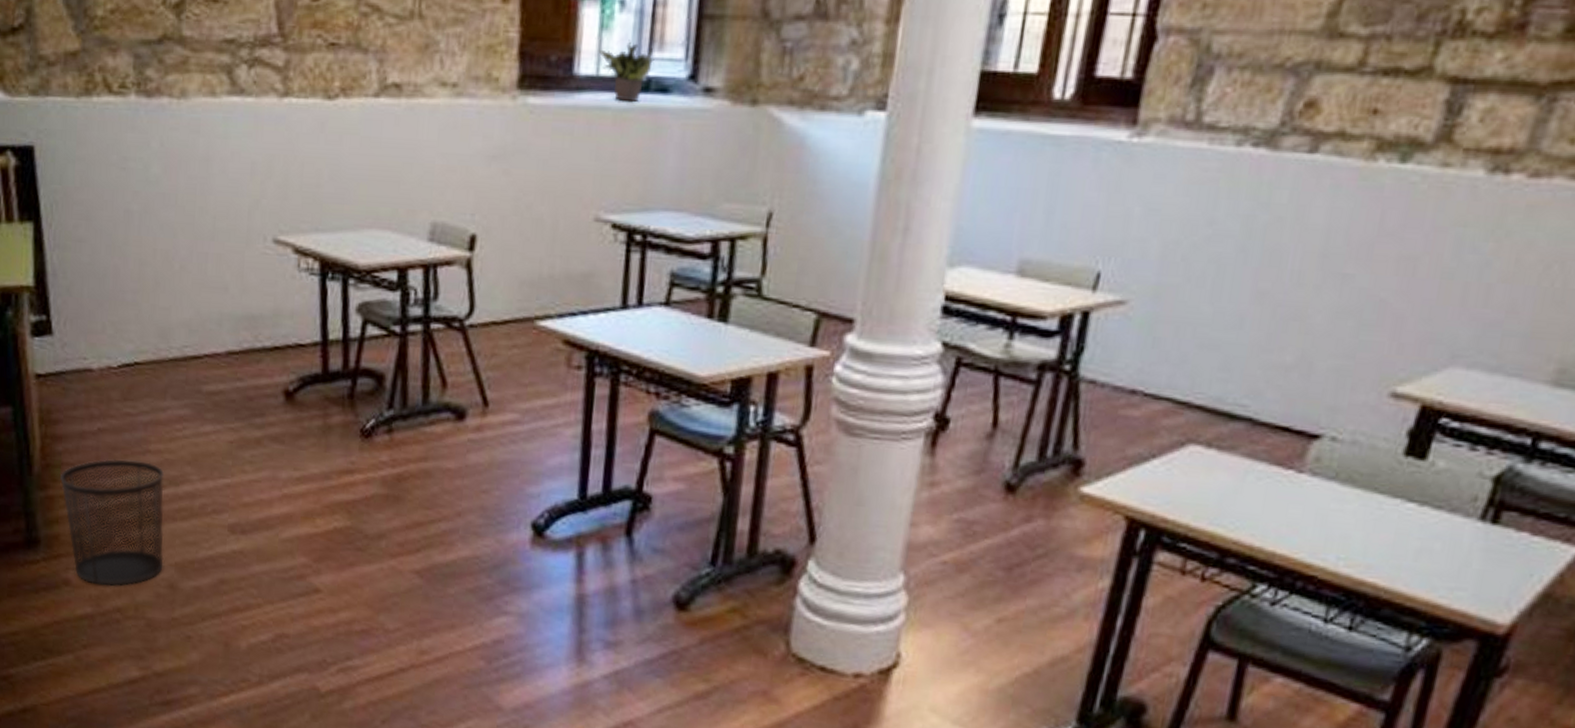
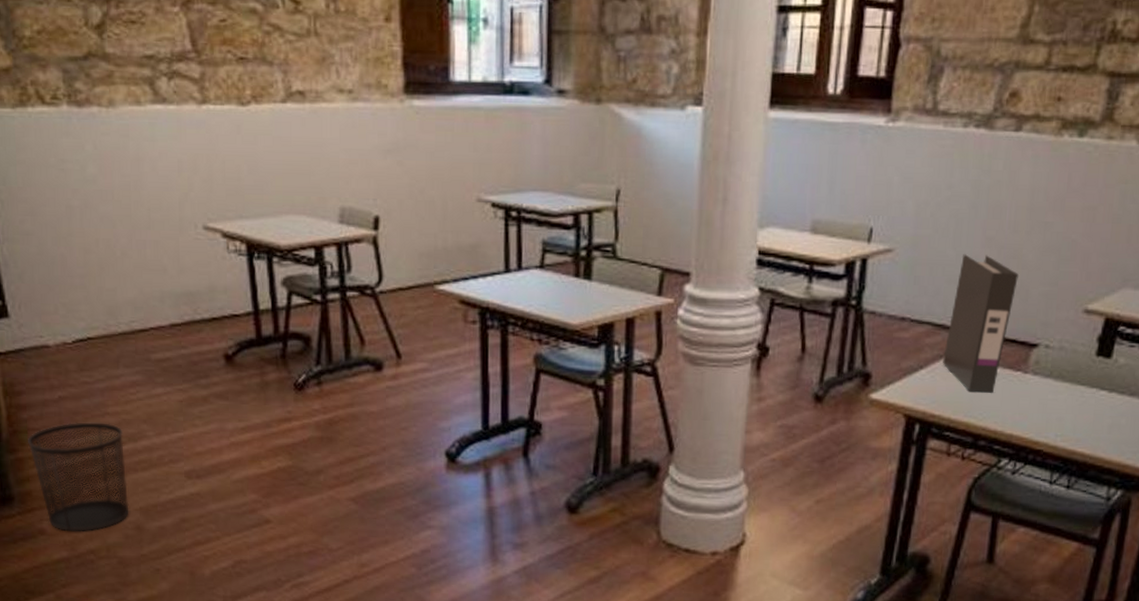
potted plant: present [598,39,655,102] -> none [468,51,516,103]
binder: none [1184,311,1300,496] -> present [943,254,1019,393]

